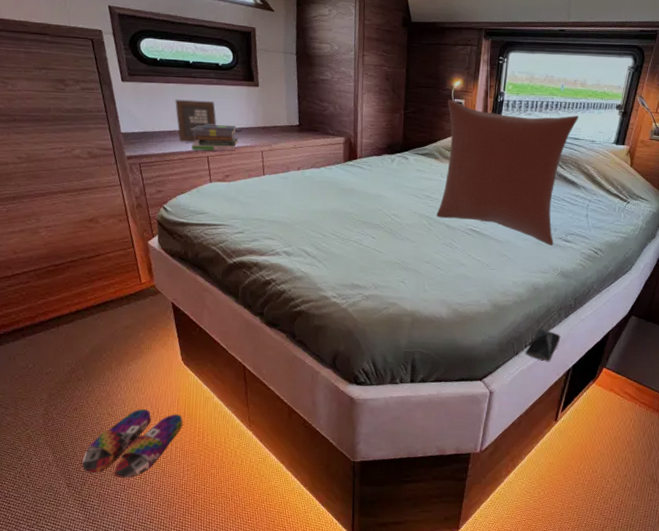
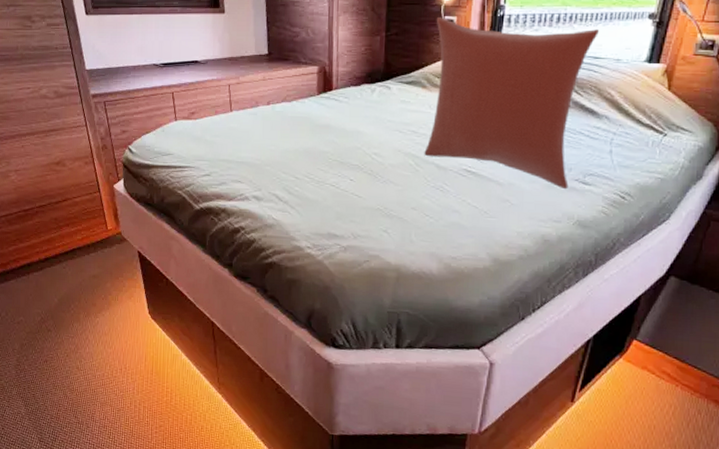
slippers: present [82,409,183,478] -> none [53,364,151,436]
picture frame: present [175,99,217,143] -> none [139,31,182,78]
books: present [191,124,238,151] -> none [156,56,204,87]
smartphone: present [526,329,561,362] -> none [534,289,578,331]

